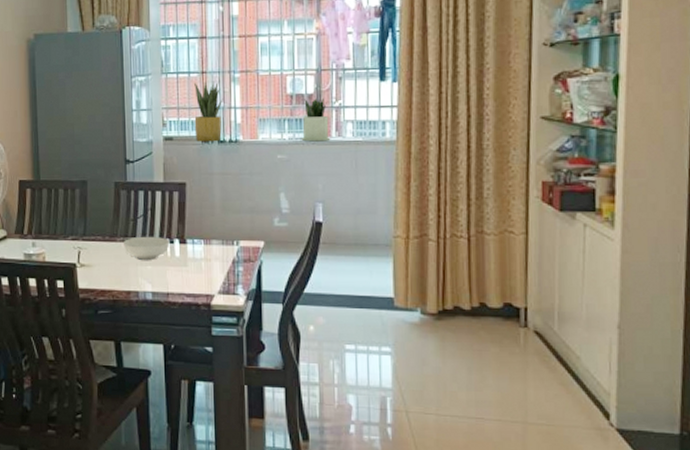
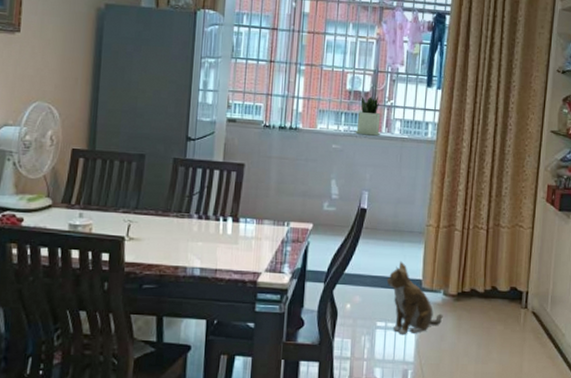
bowl: present [123,236,170,260] -> none [175,212,223,236]
planter: present [194,81,223,142] -> none [257,69,288,128]
cat: none [352,278,423,359] -> present [386,261,443,336]

